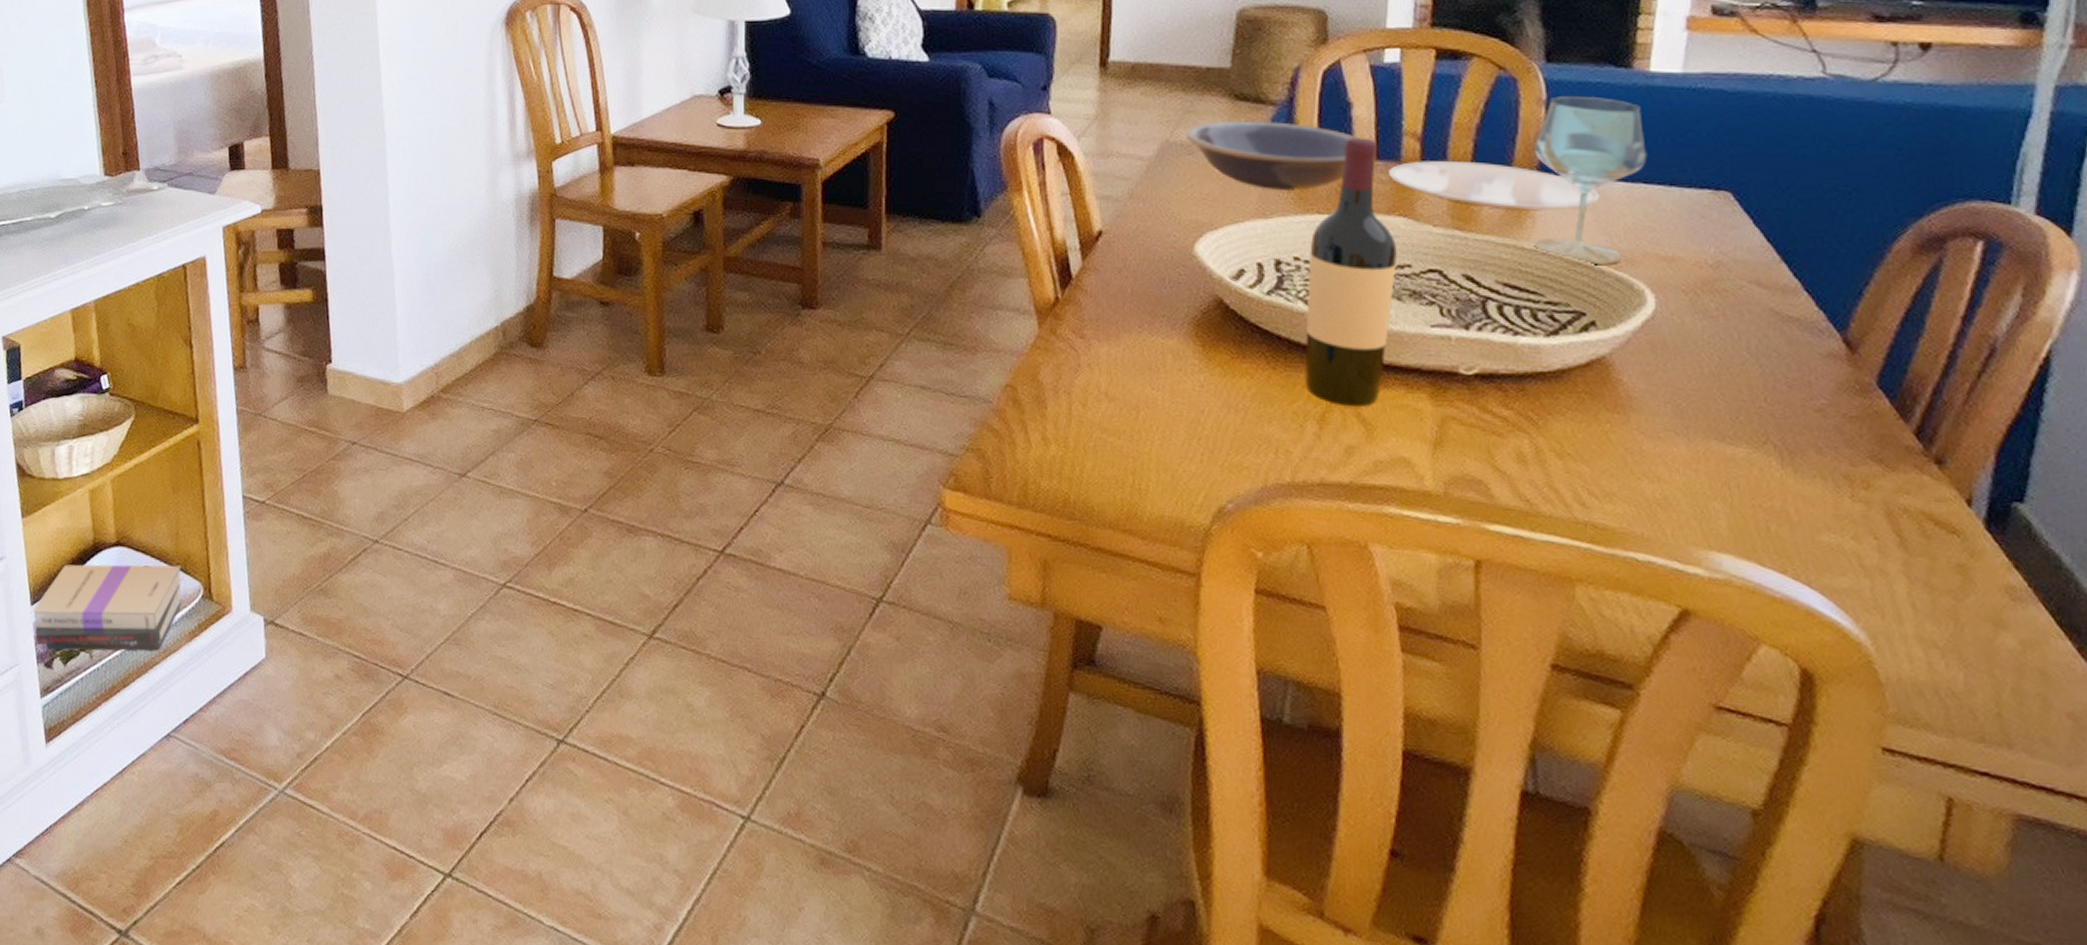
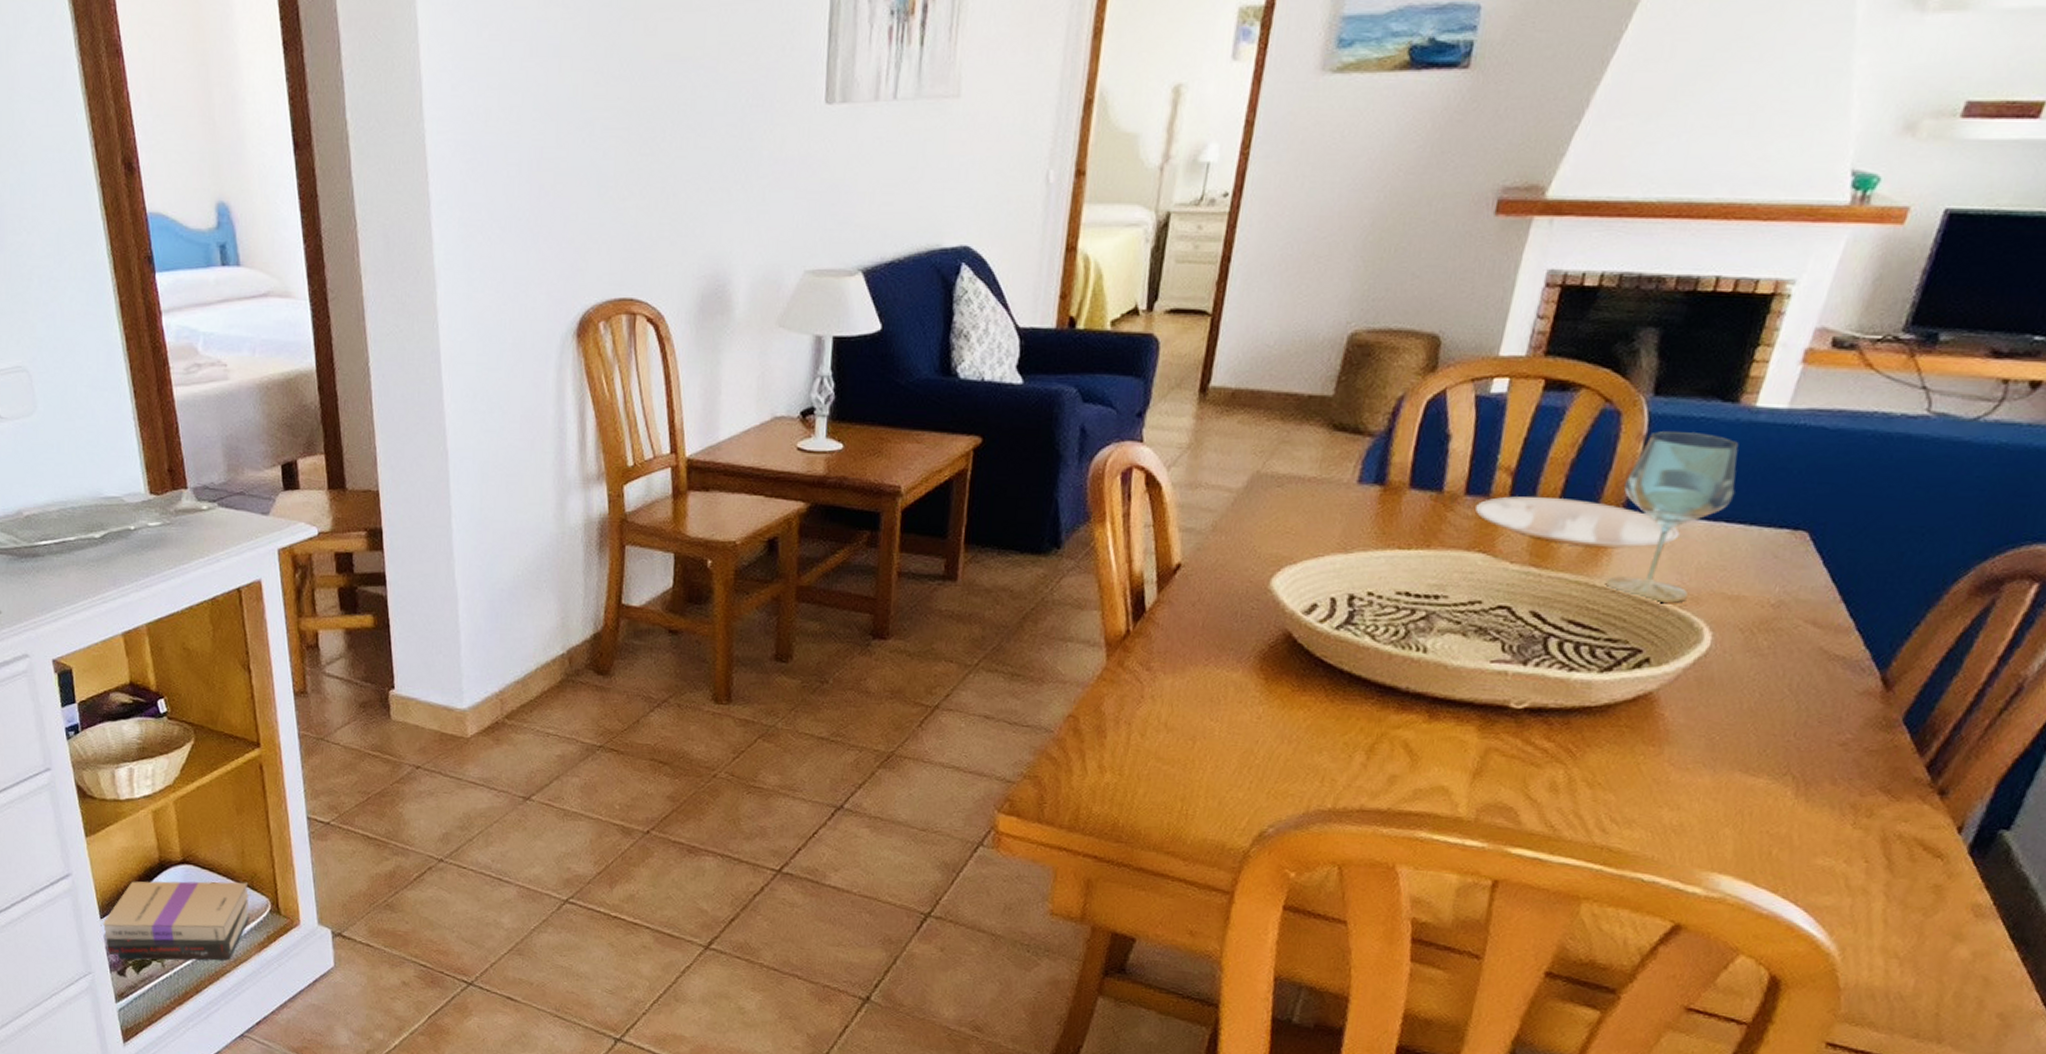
bowl: present [1186,120,1360,192] -> none [1278,451,1453,526]
wine bottle: present [1304,137,1397,408] -> none [1359,471,1471,740]

